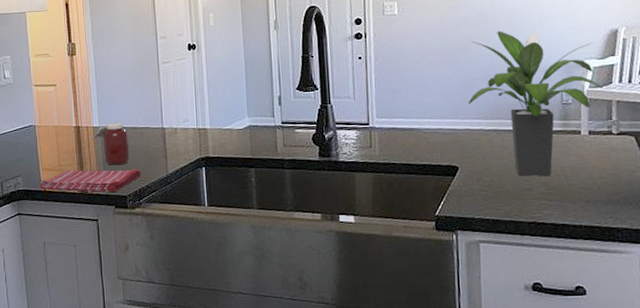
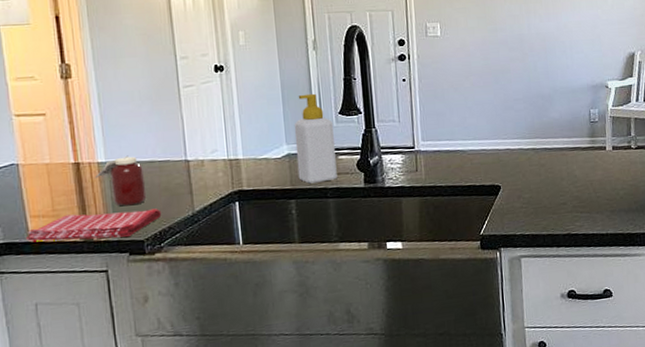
soap bottle: none [255,70,294,154] -> present [294,93,337,184]
potted plant: present [468,31,602,176] -> none [508,53,623,191]

